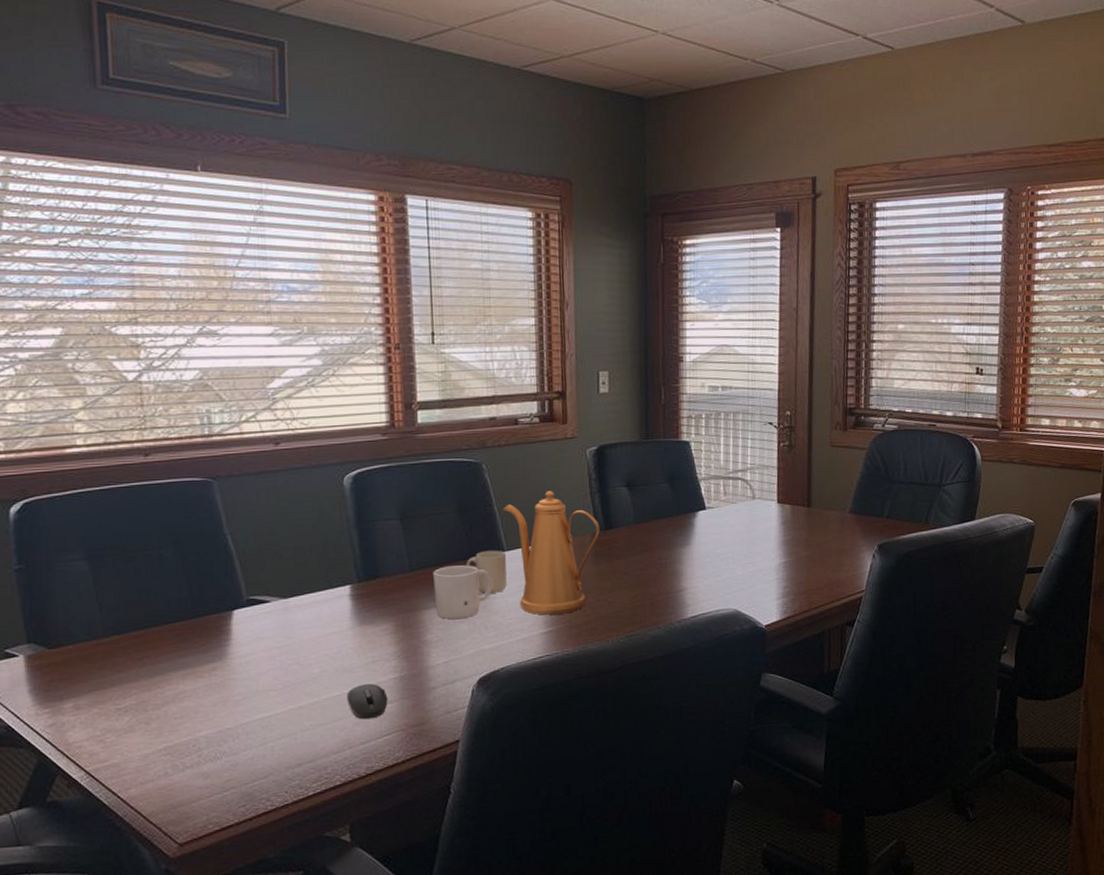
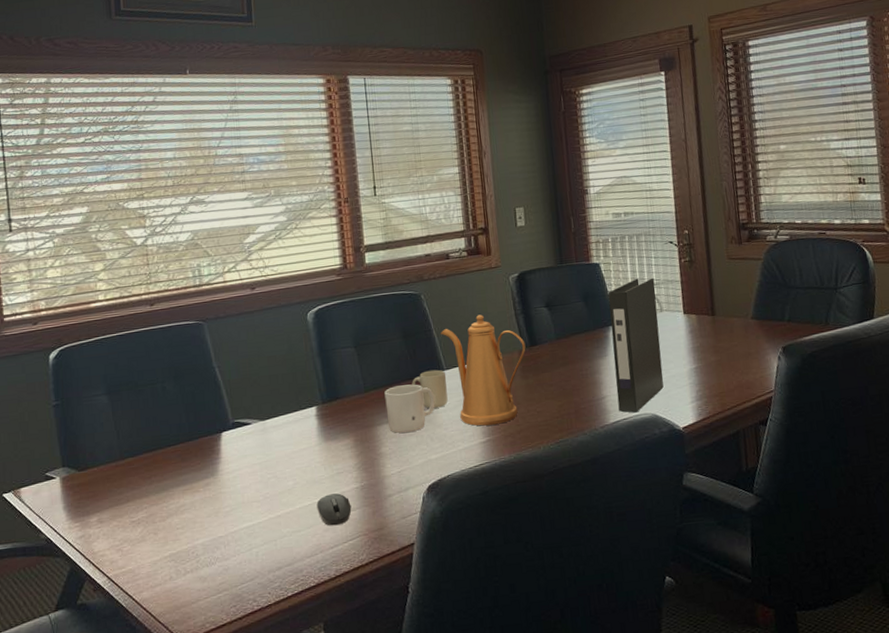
binder: none [696,461,750,608] -> present [608,277,664,413]

